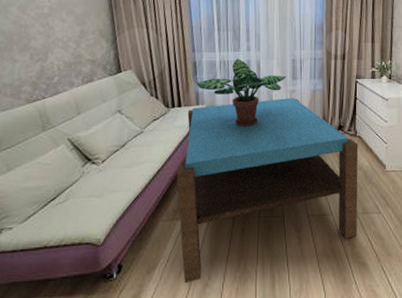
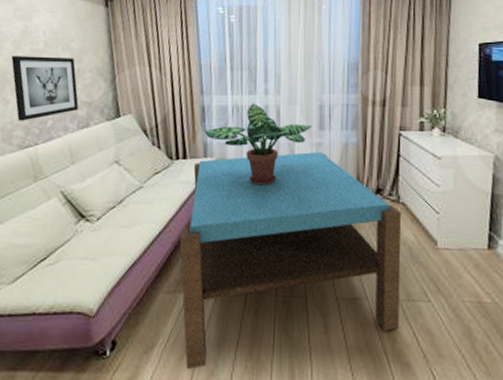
wall art: none [18,19,83,78] -> present [11,56,79,121]

